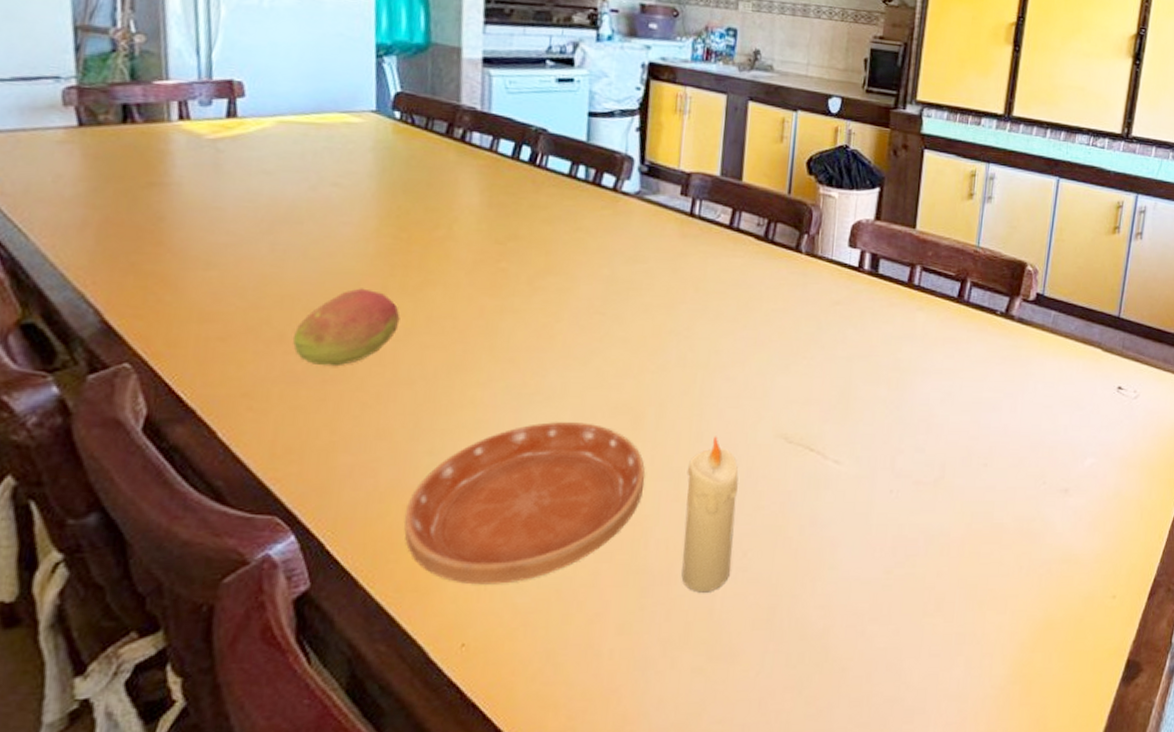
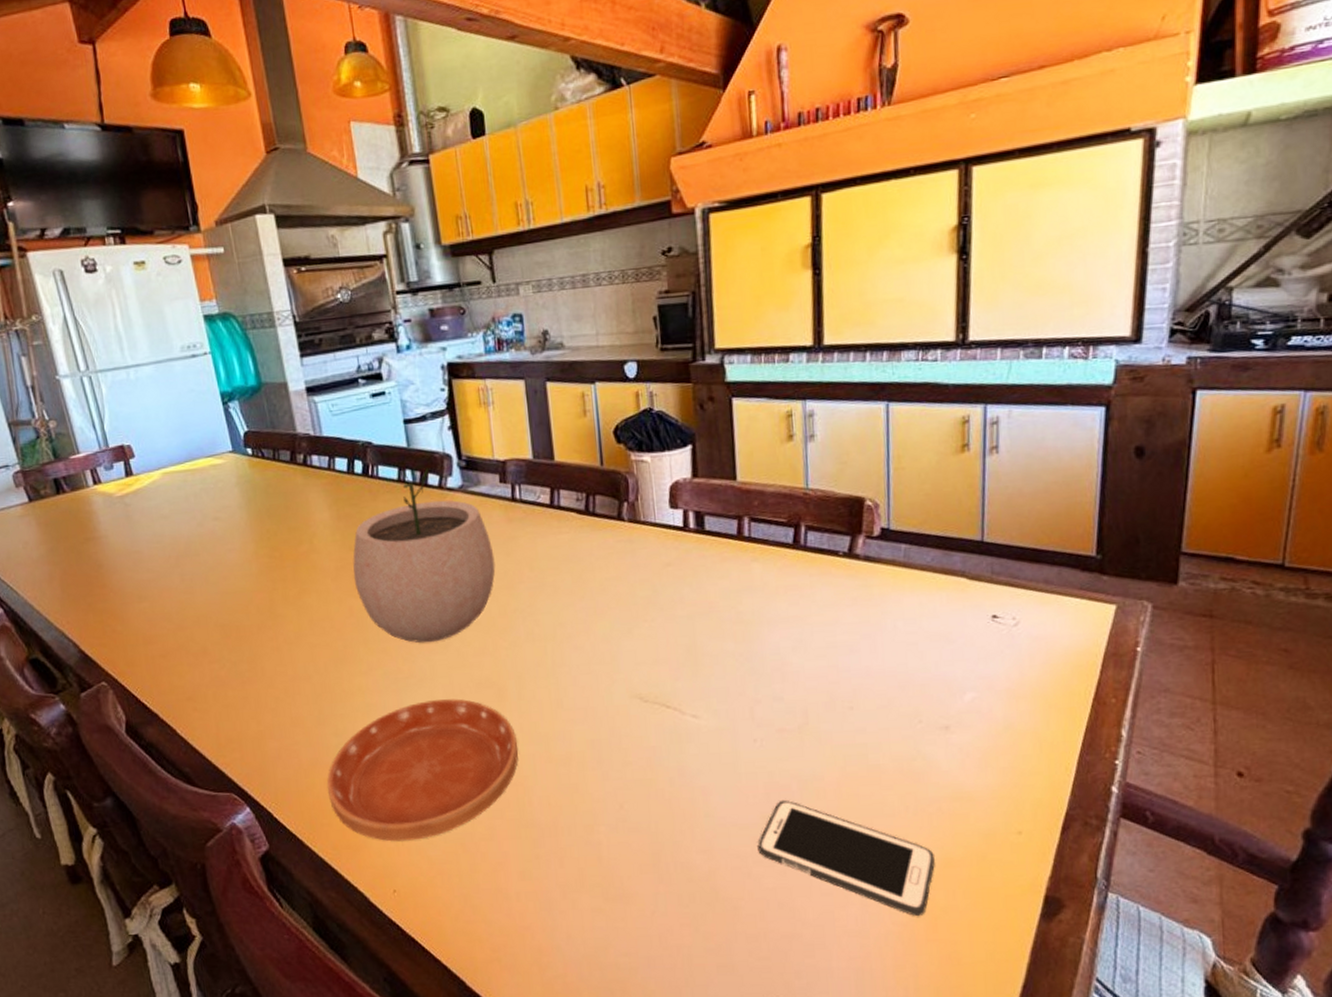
fruit: present [292,288,400,367] -> none [212,602,289,671]
plant pot: none [492,162,660,357] -> present [353,468,496,644]
candle: present [681,436,739,593] -> none [554,701,611,842]
cell phone: none [876,554,1038,680] -> present [757,799,935,917]

